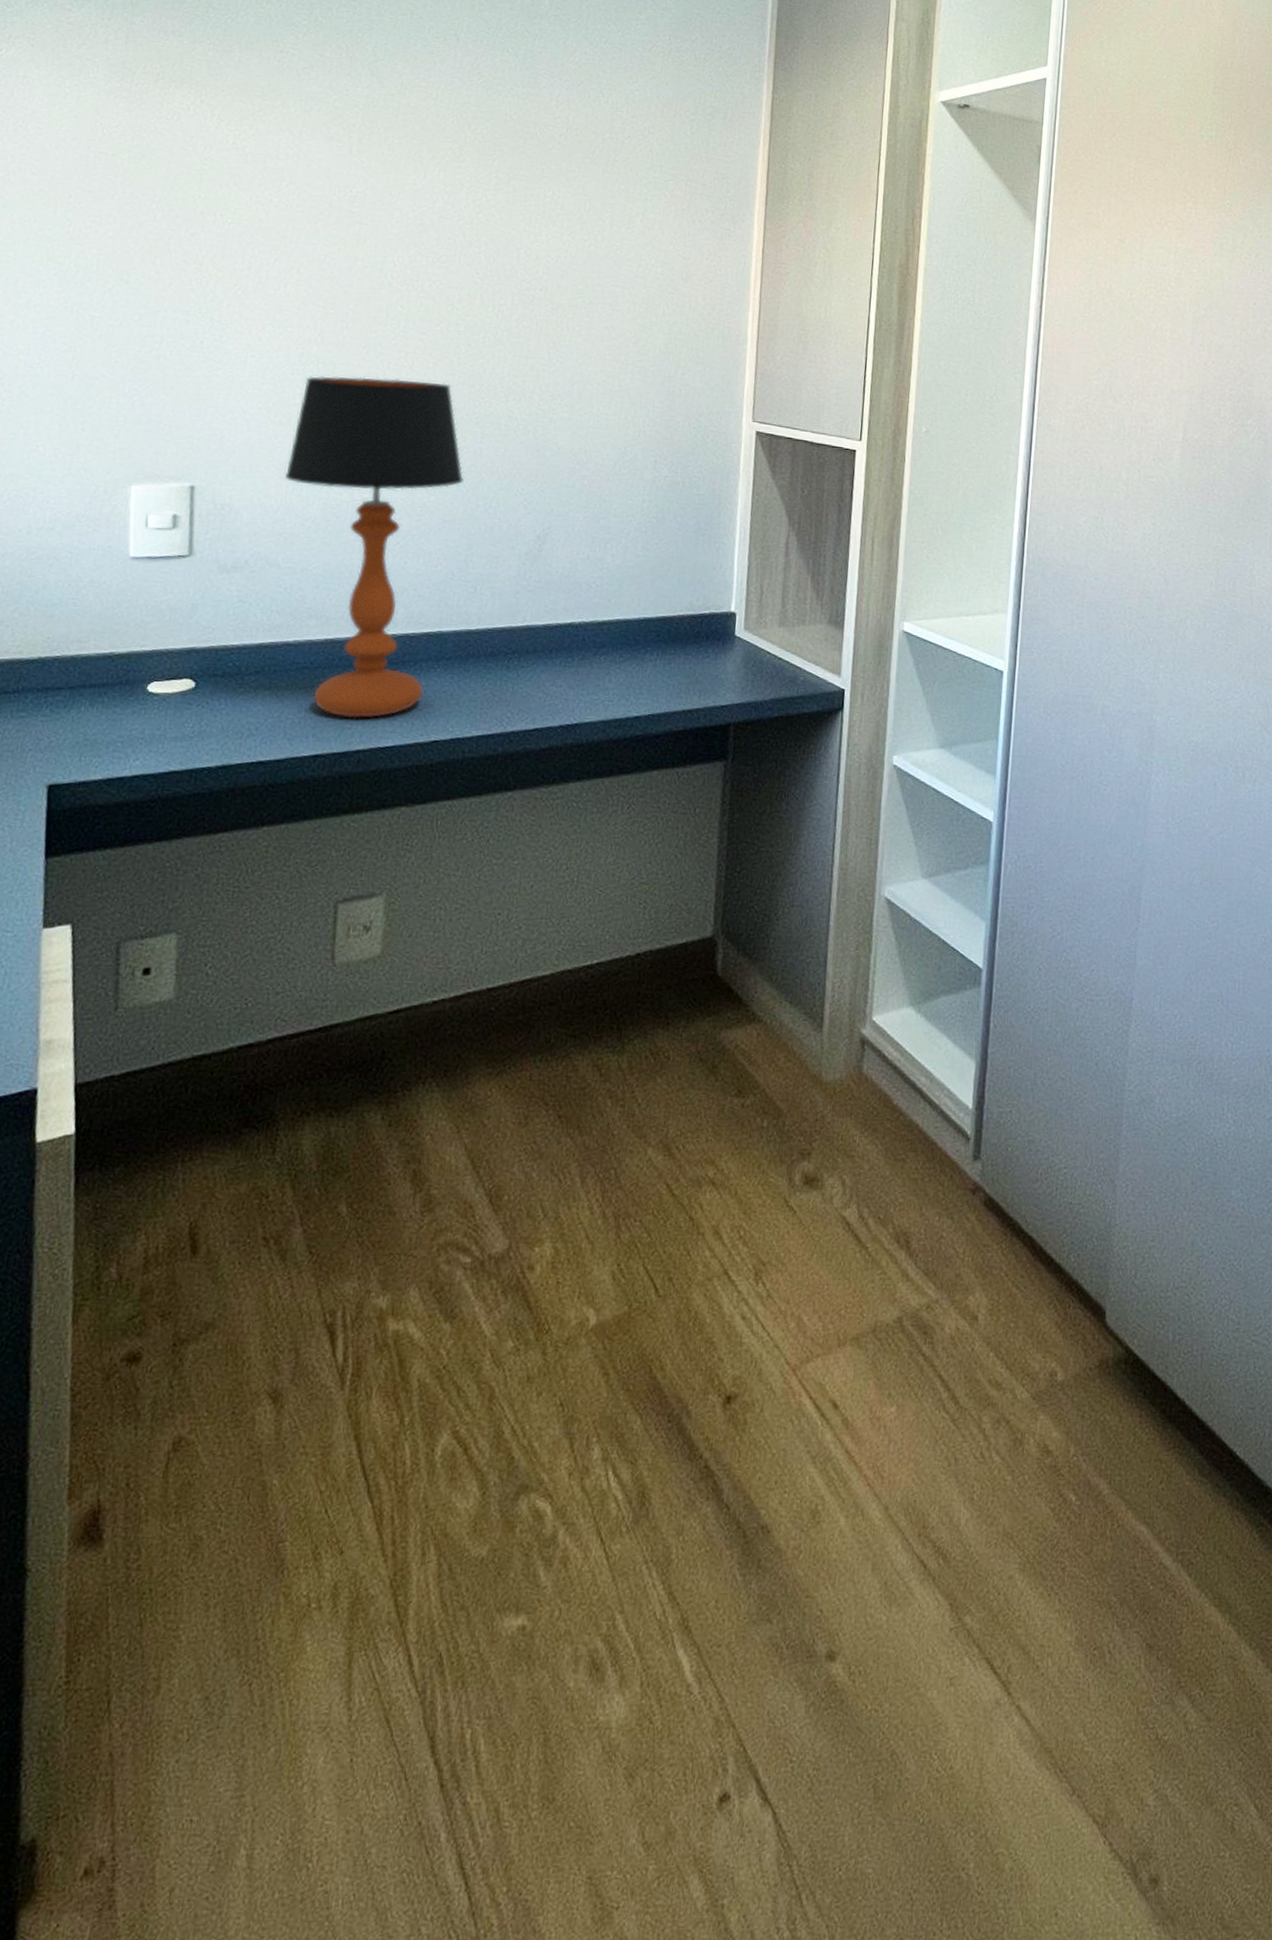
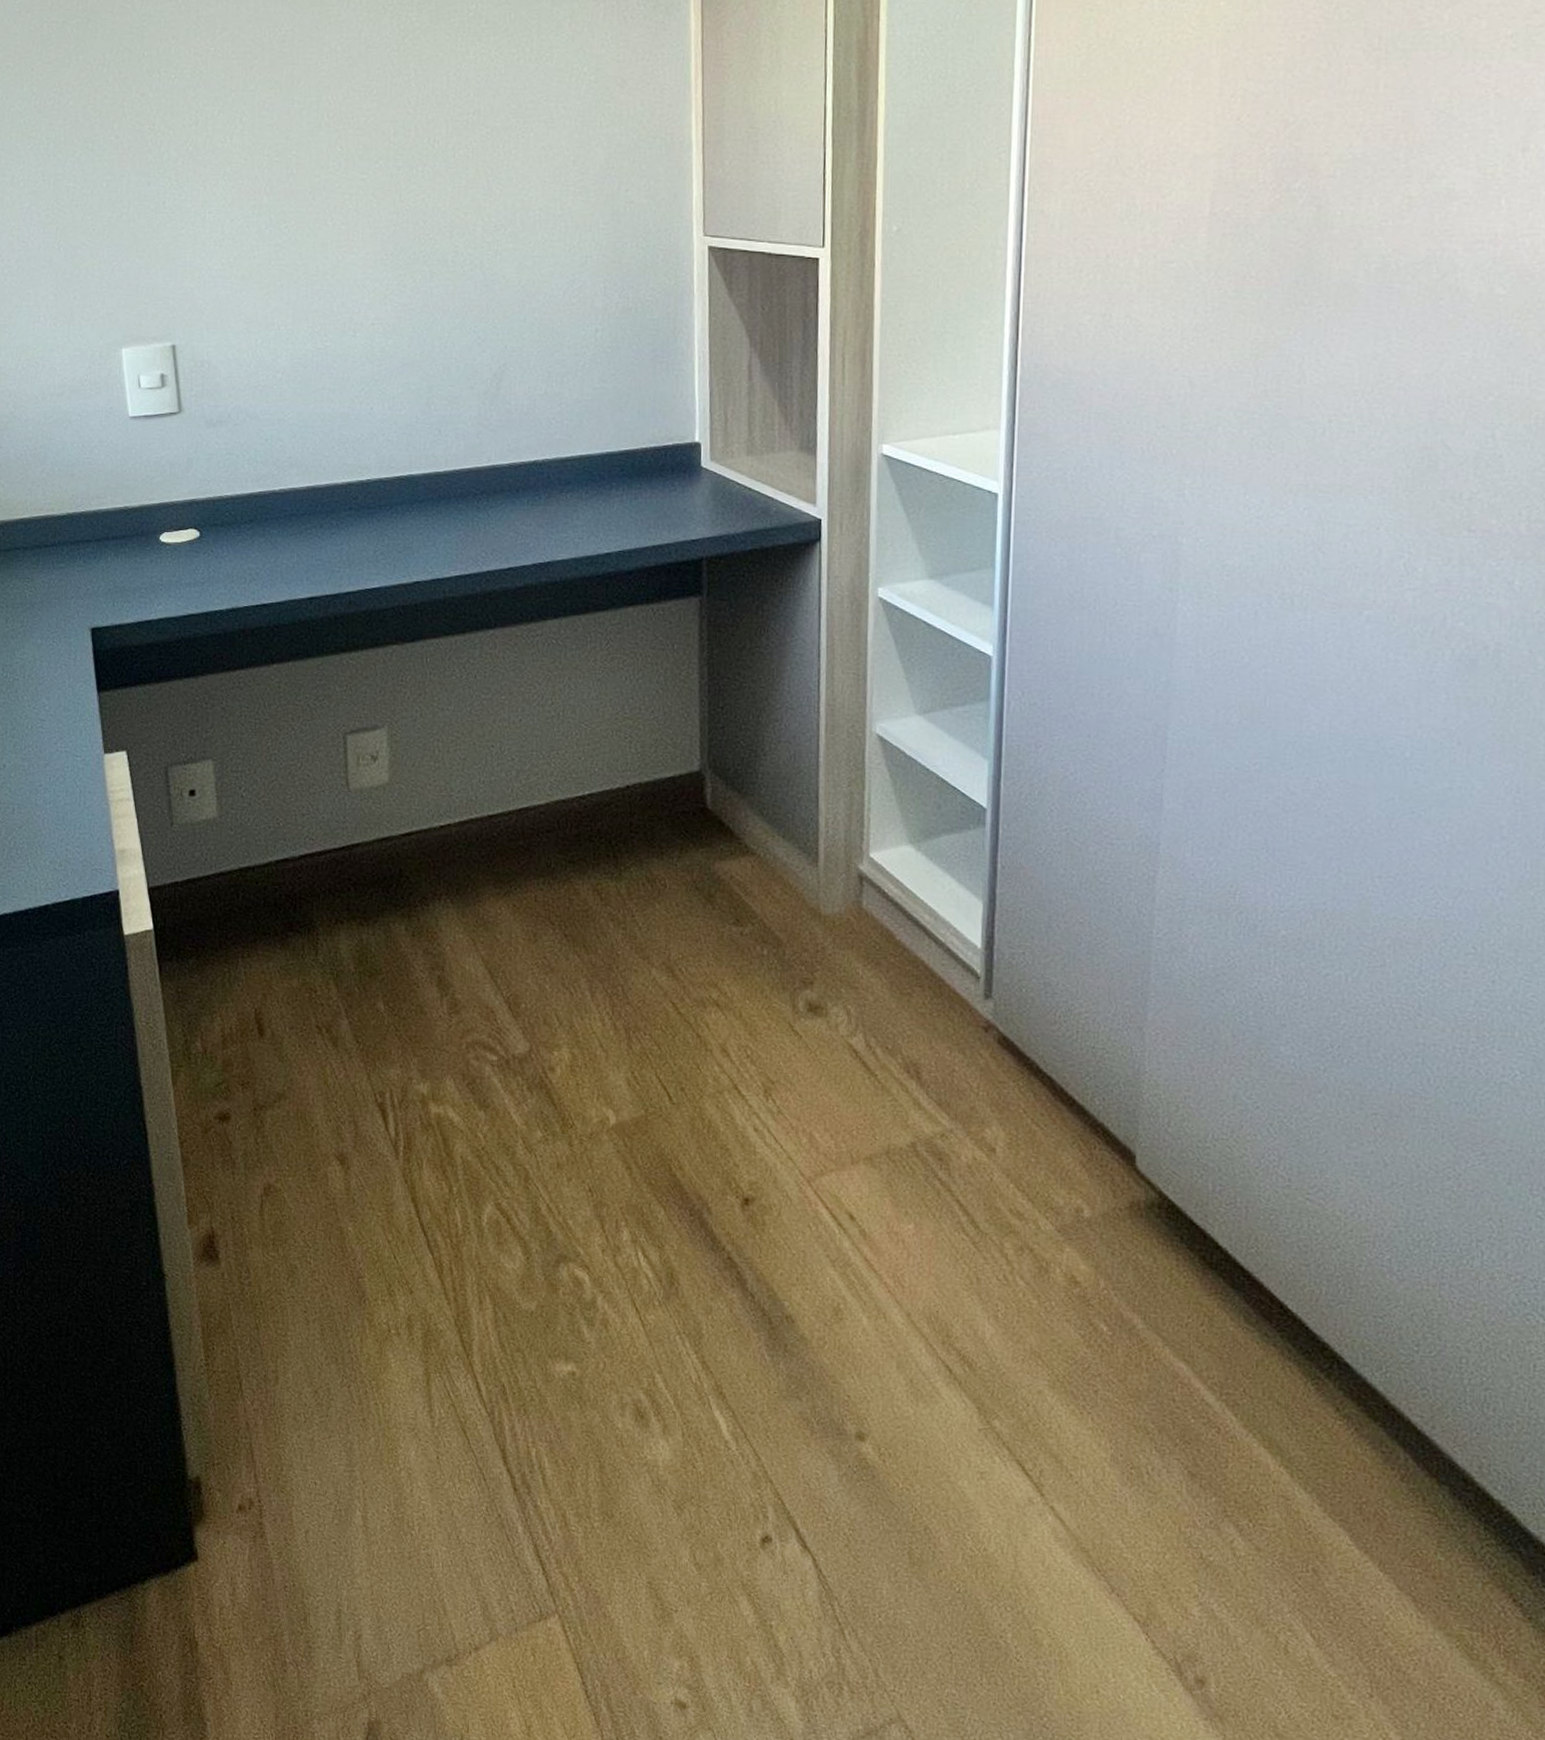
table lamp: present [284,376,464,719] -> none [252,222,418,562]

